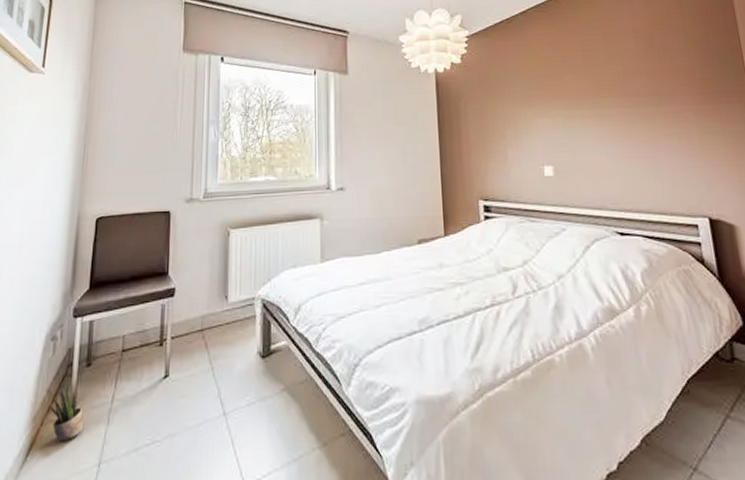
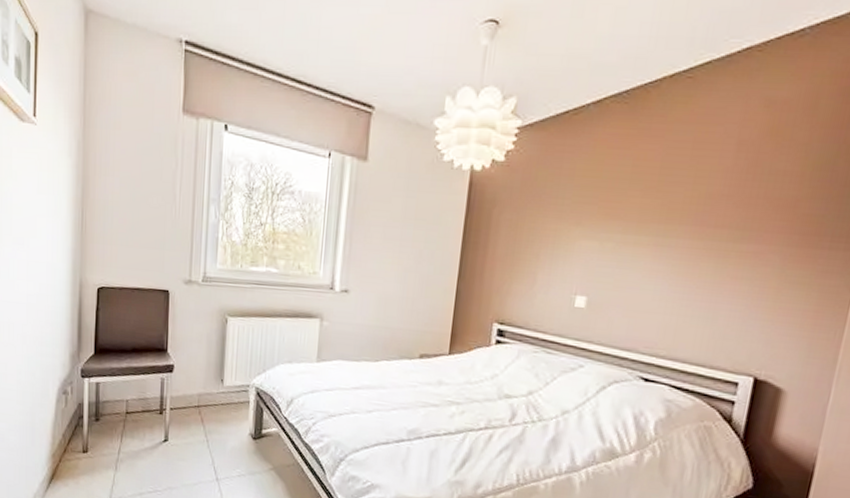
potted plant: present [48,379,84,442] -> none [64,428,96,478]

